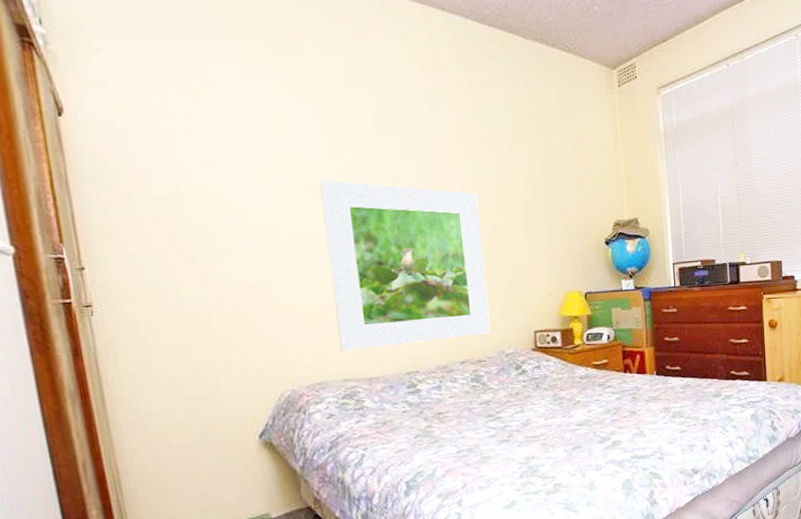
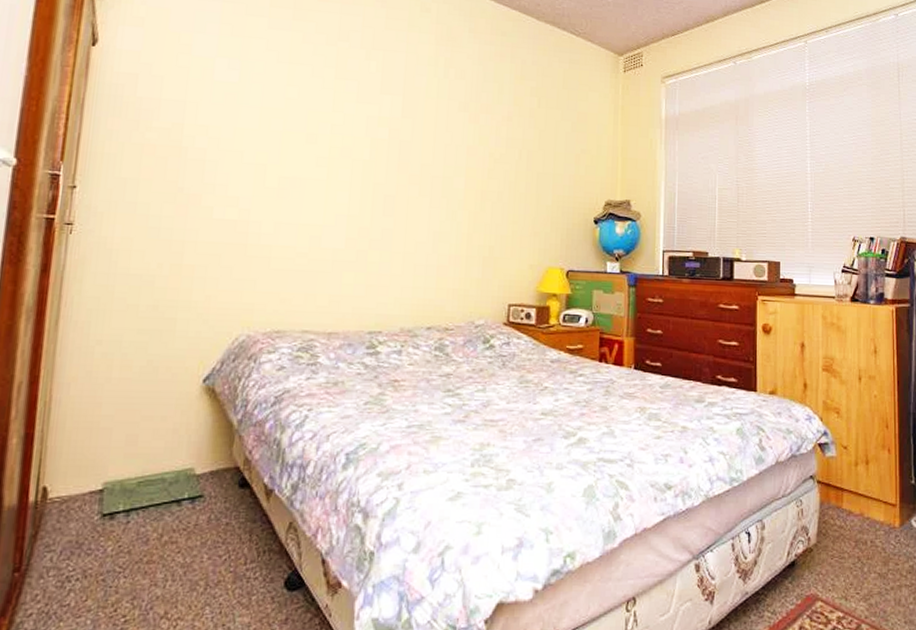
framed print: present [319,179,491,351] -> none [306,128,470,302]

